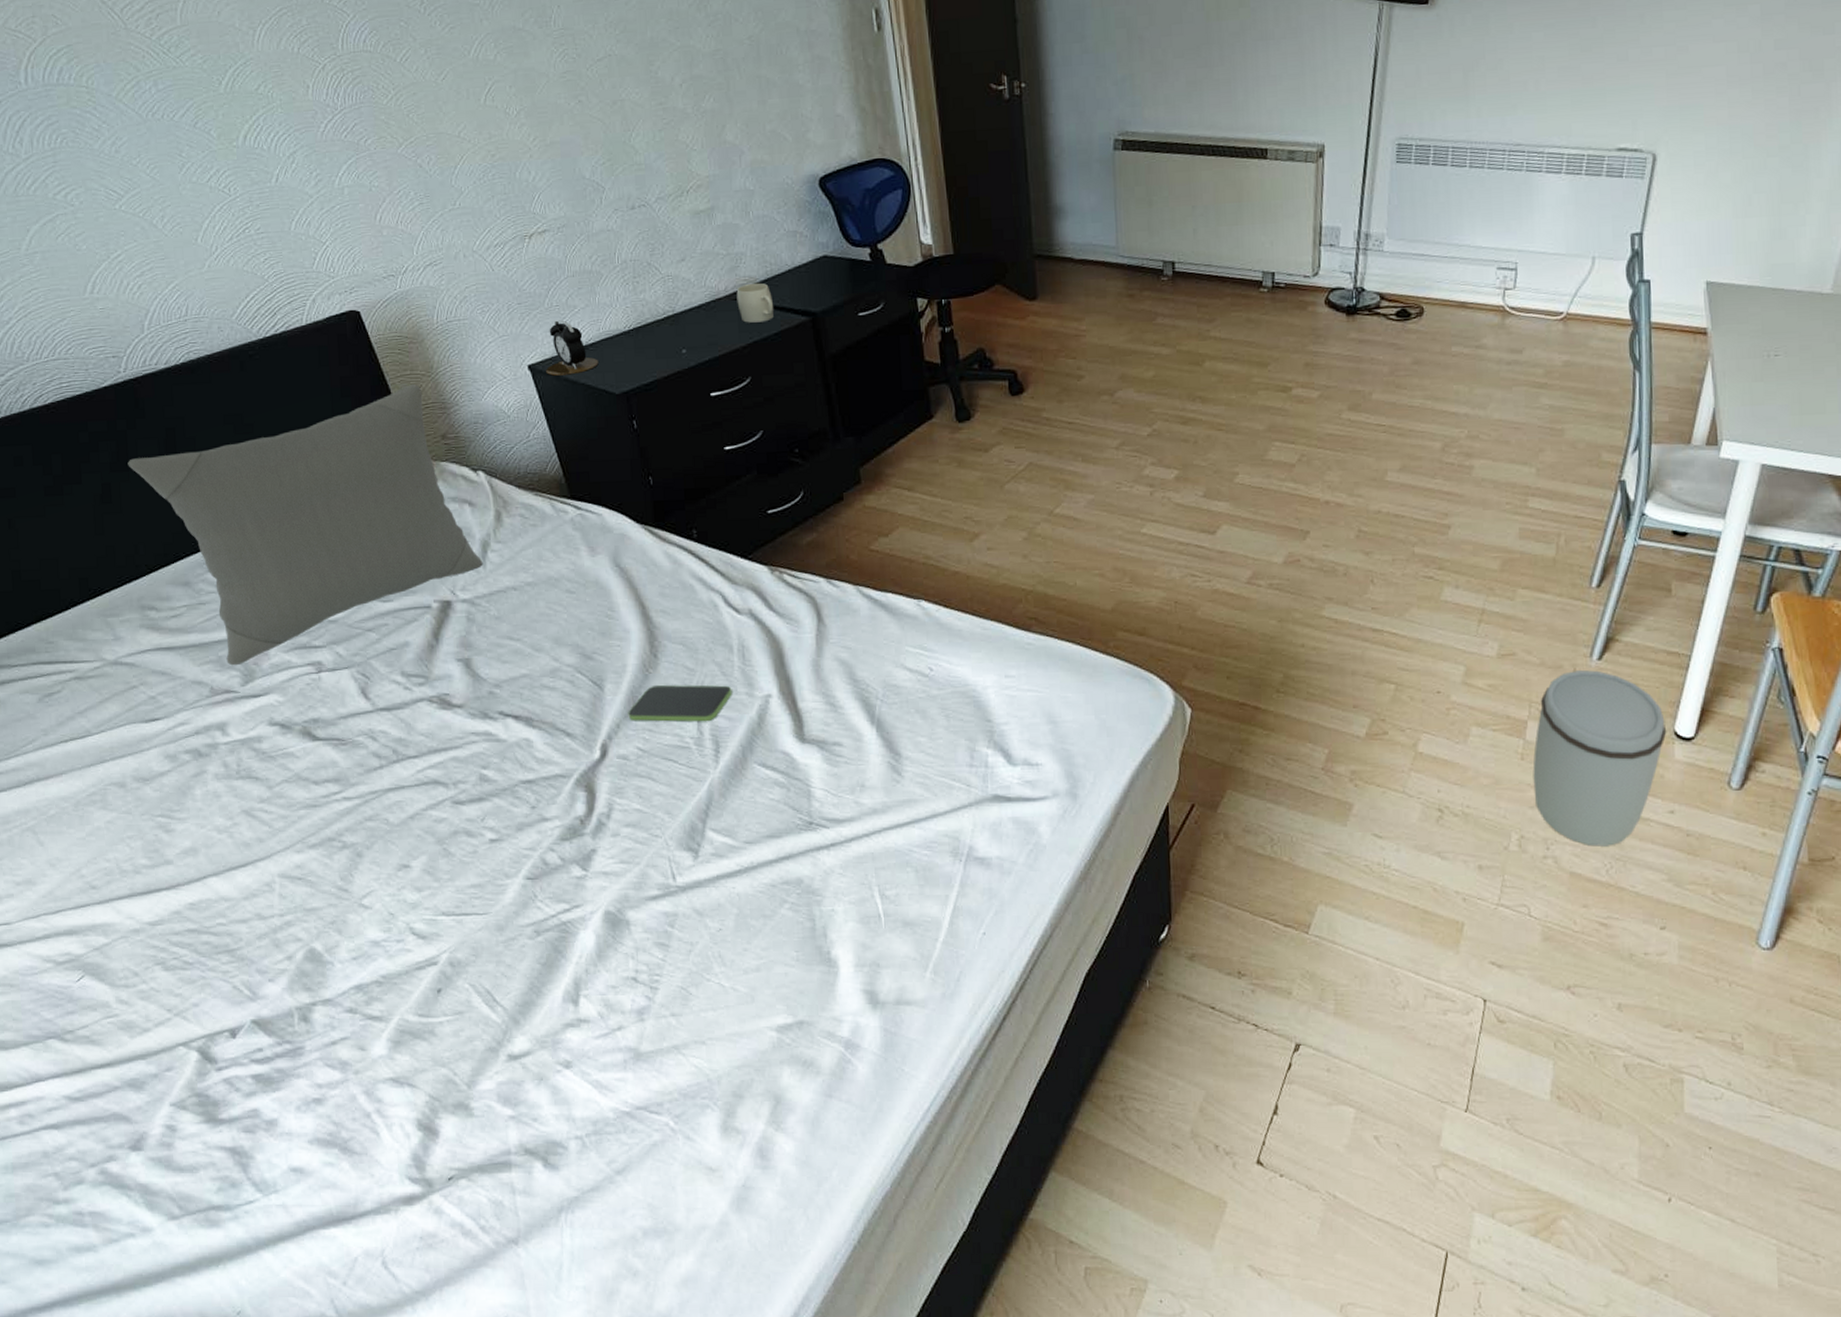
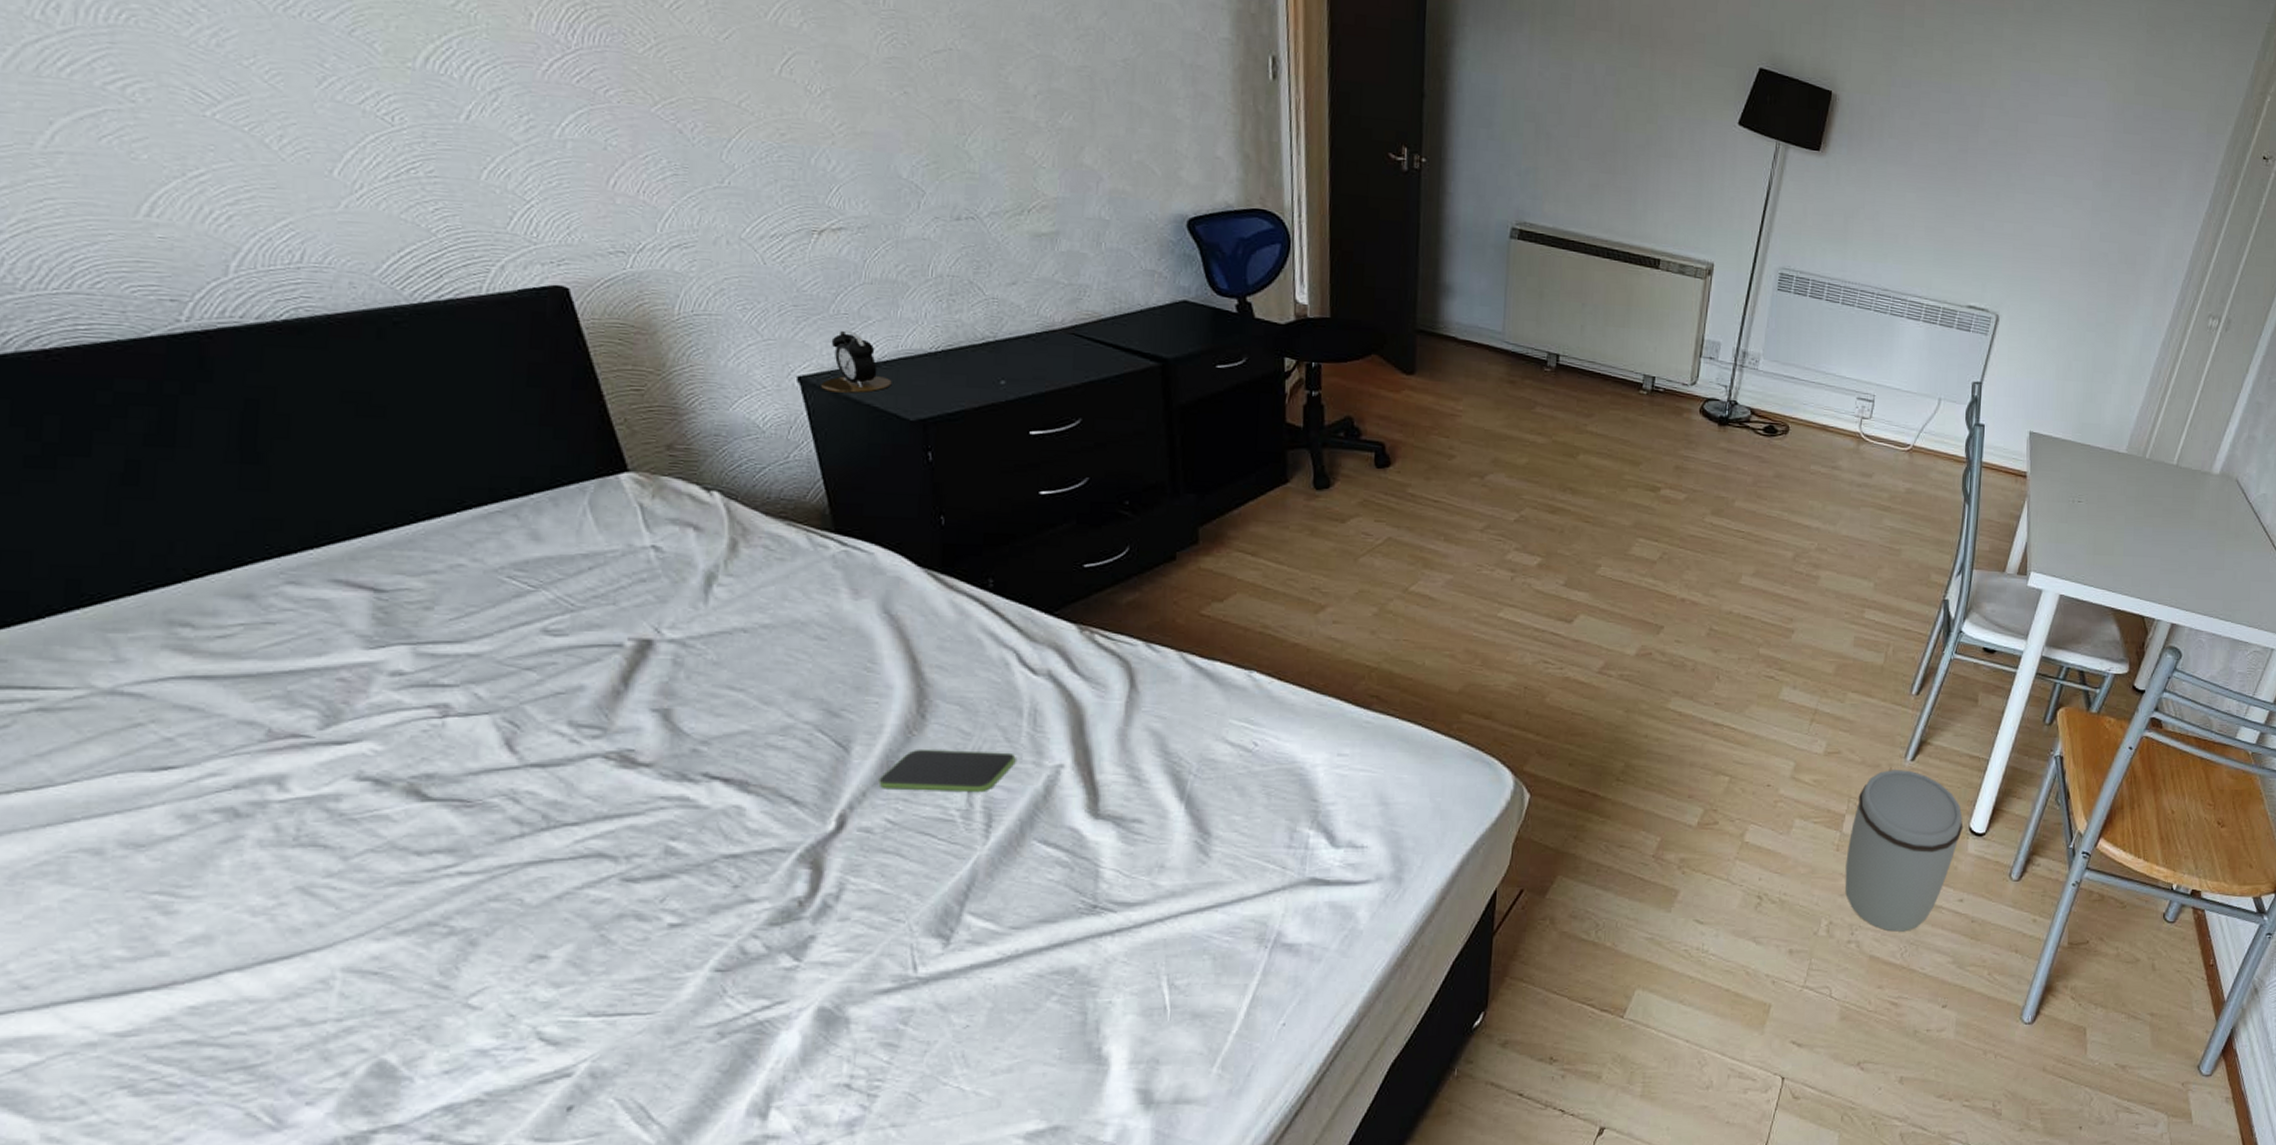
pillow: present [128,384,483,666] -> none [174,382,705,704]
mug: present [736,282,773,323] -> none [1074,318,1118,362]

